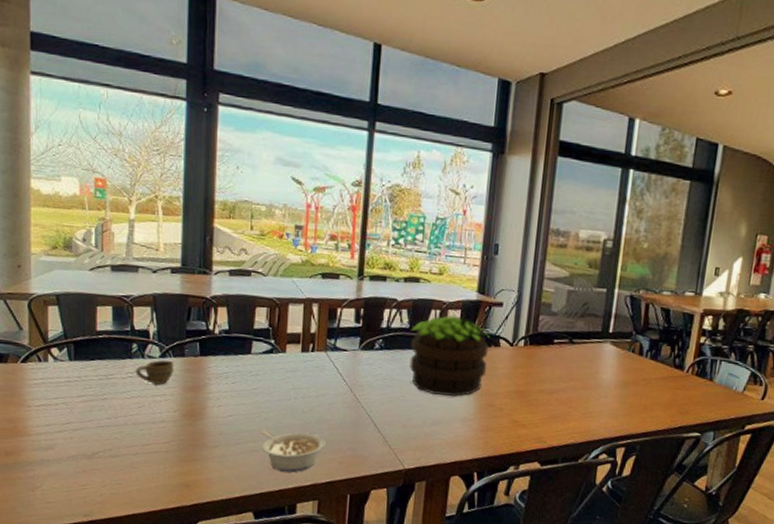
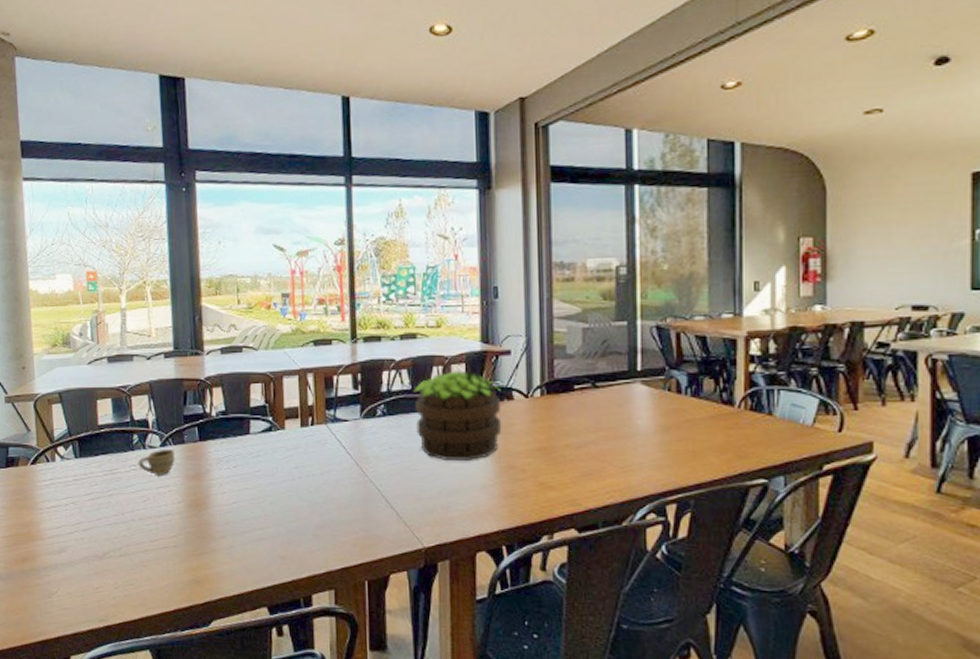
legume: present [262,429,325,473] -> none [268,515,336,560]

